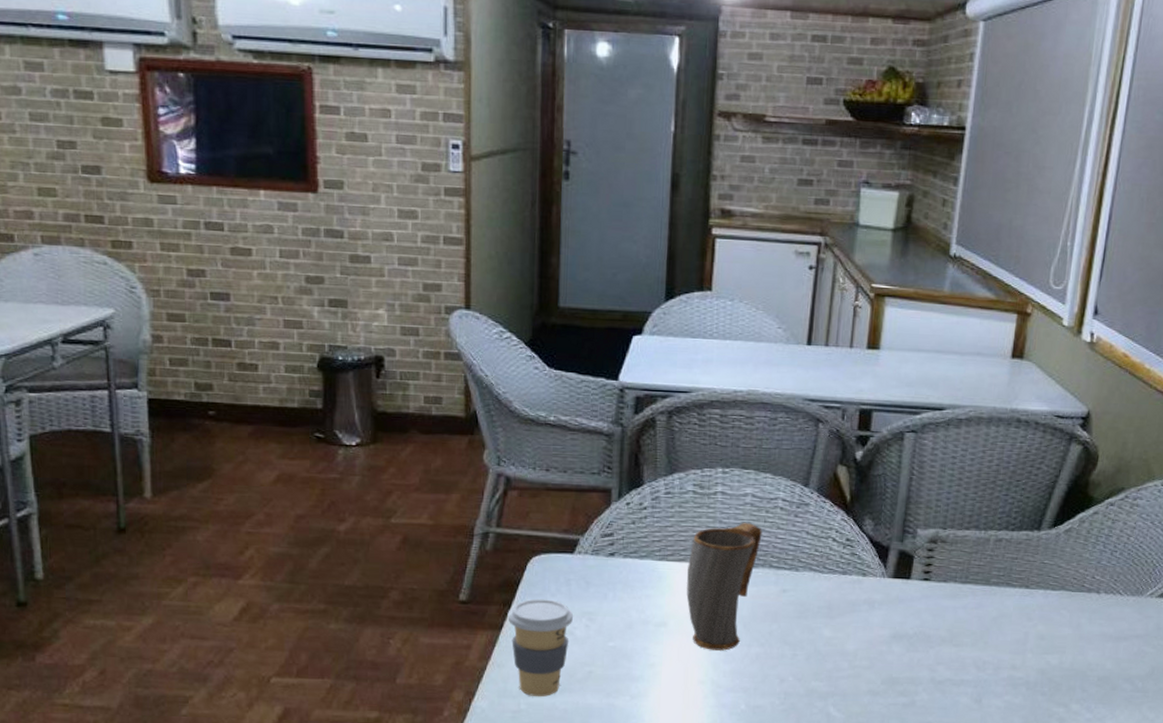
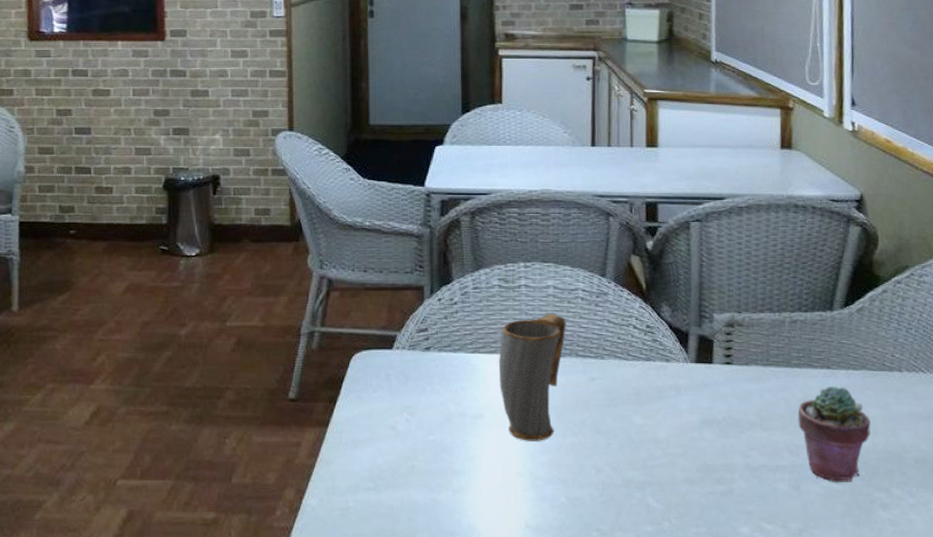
coffee cup: present [507,599,574,697] -> none [333,394,395,494]
potted succulent: none [988,606,1061,698] -> present [797,387,871,483]

